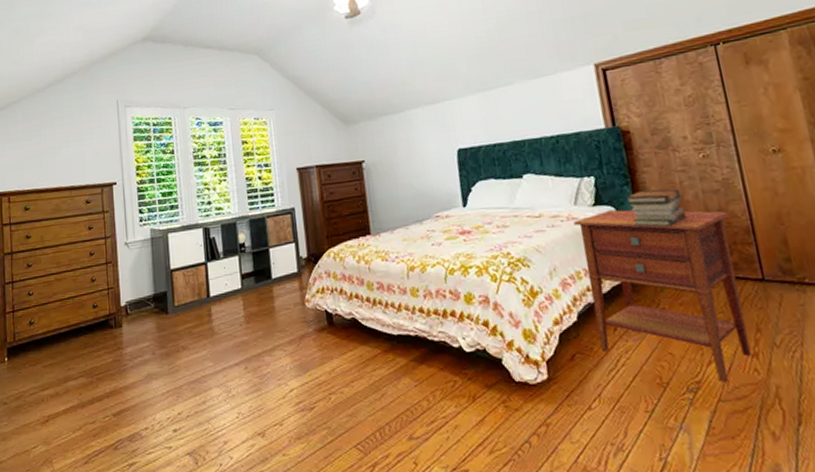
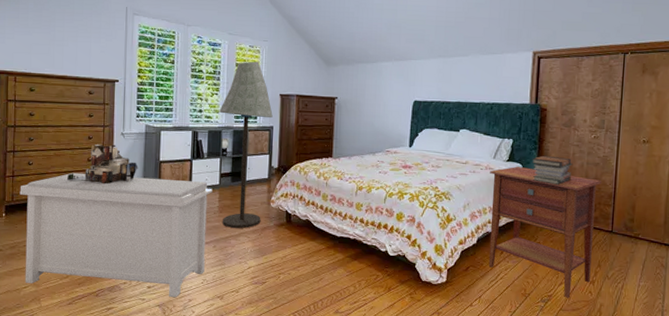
bench: none [21,287,238,442] -> present [19,172,212,298]
ruined building: none [71,257,148,308] -> present [67,144,138,184]
floor lamp: none [230,134,297,342] -> present [219,61,273,229]

